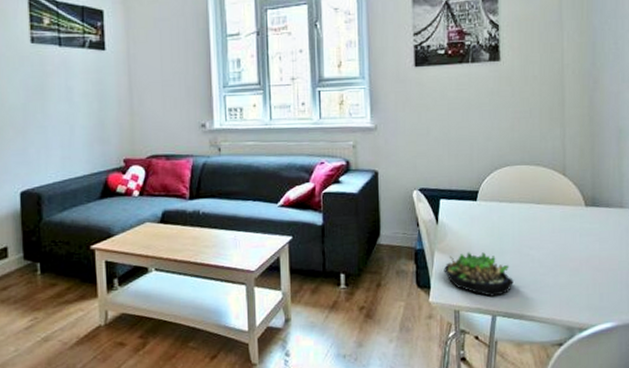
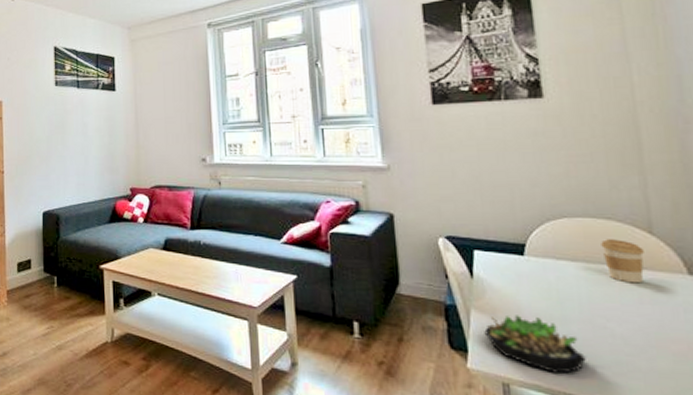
coffee cup: none [531,182,558,217] -> present [601,239,644,284]

